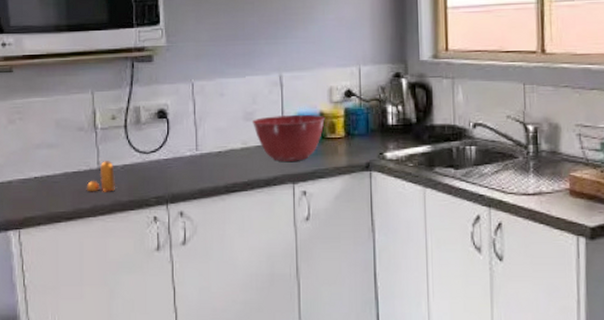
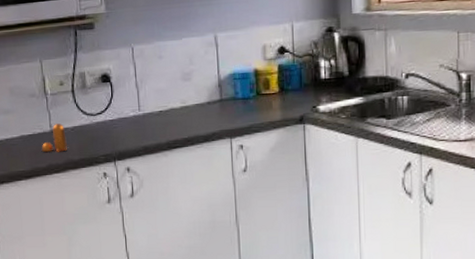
mixing bowl: present [251,115,326,161] -> none [189,72,260,118]

